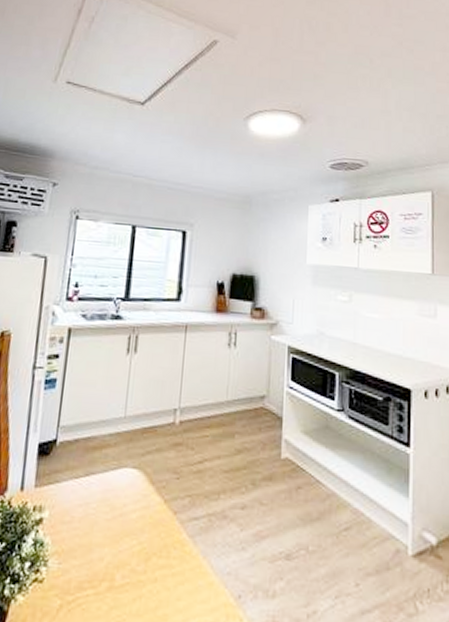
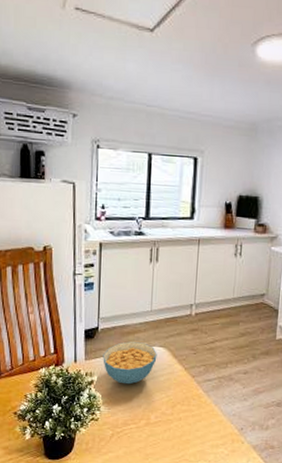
cereal bowl: none [58,460,129,525] -> present [103,341,157,385]

